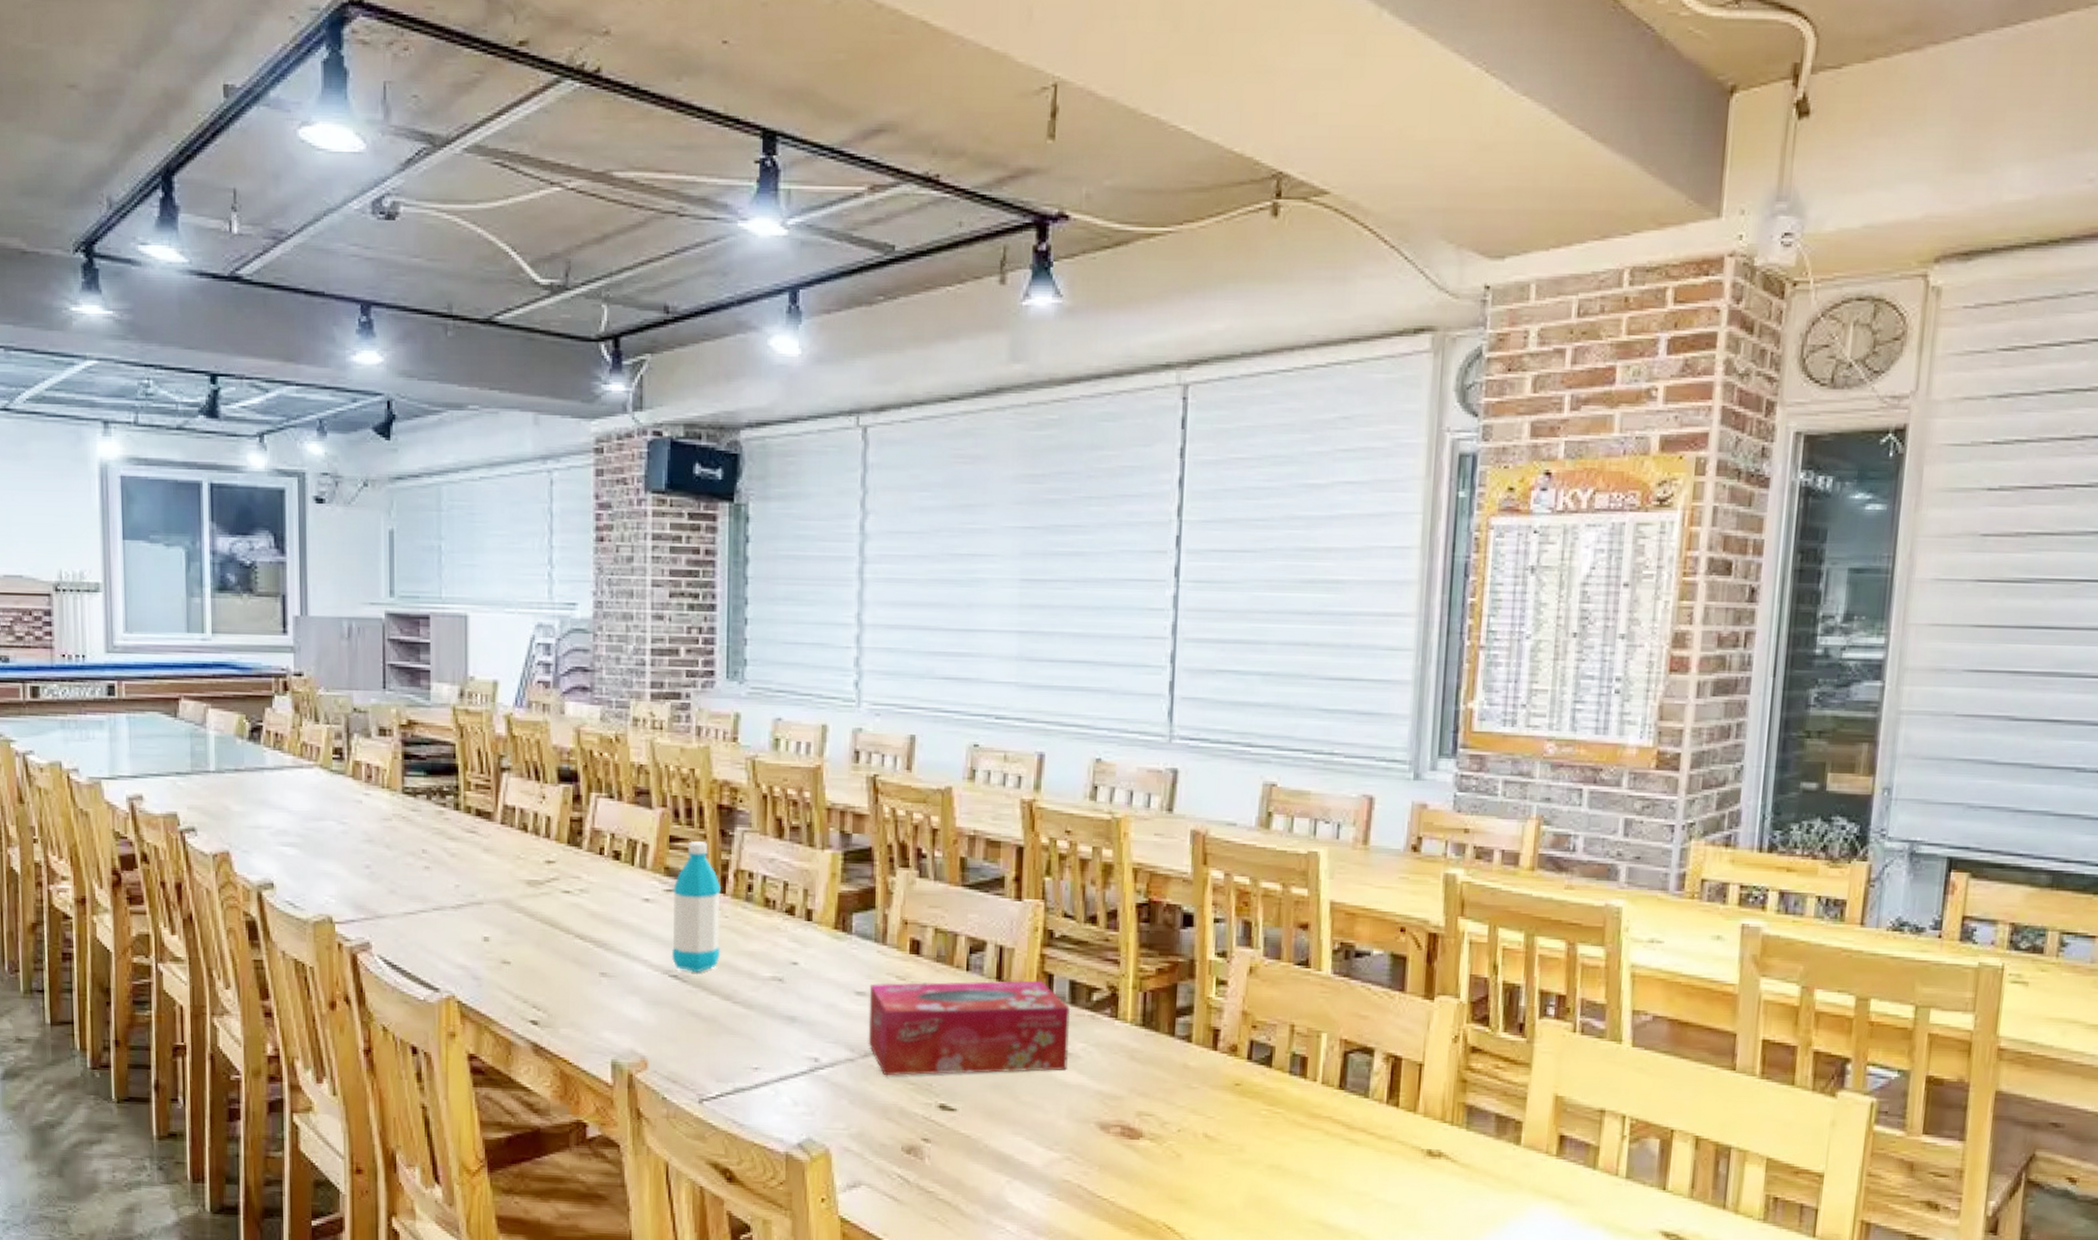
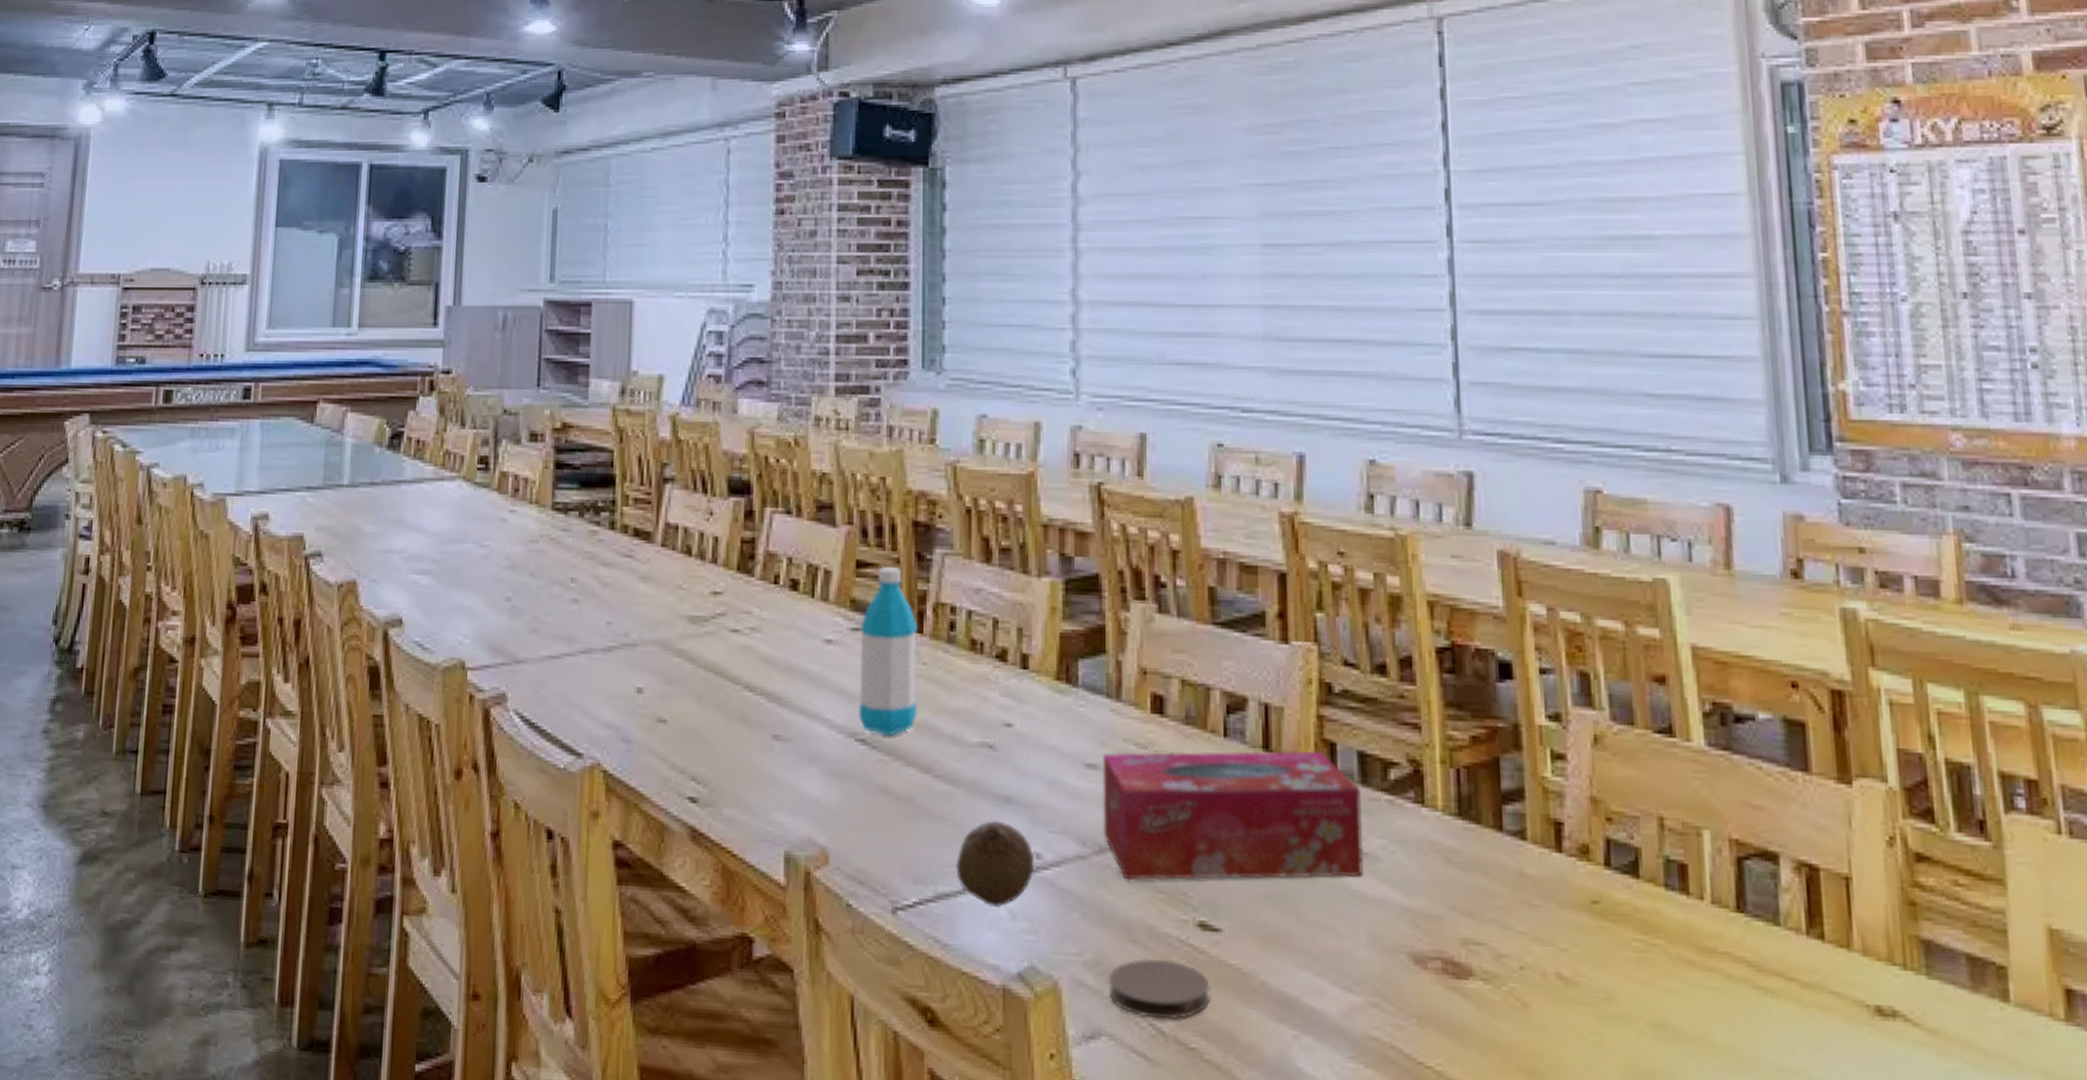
fruit: none [750,1034,813,1097] -> present [956,820,1035,907]
coaster: none [869,1130,946,1173] -> present [1110,958,1211,1021]

